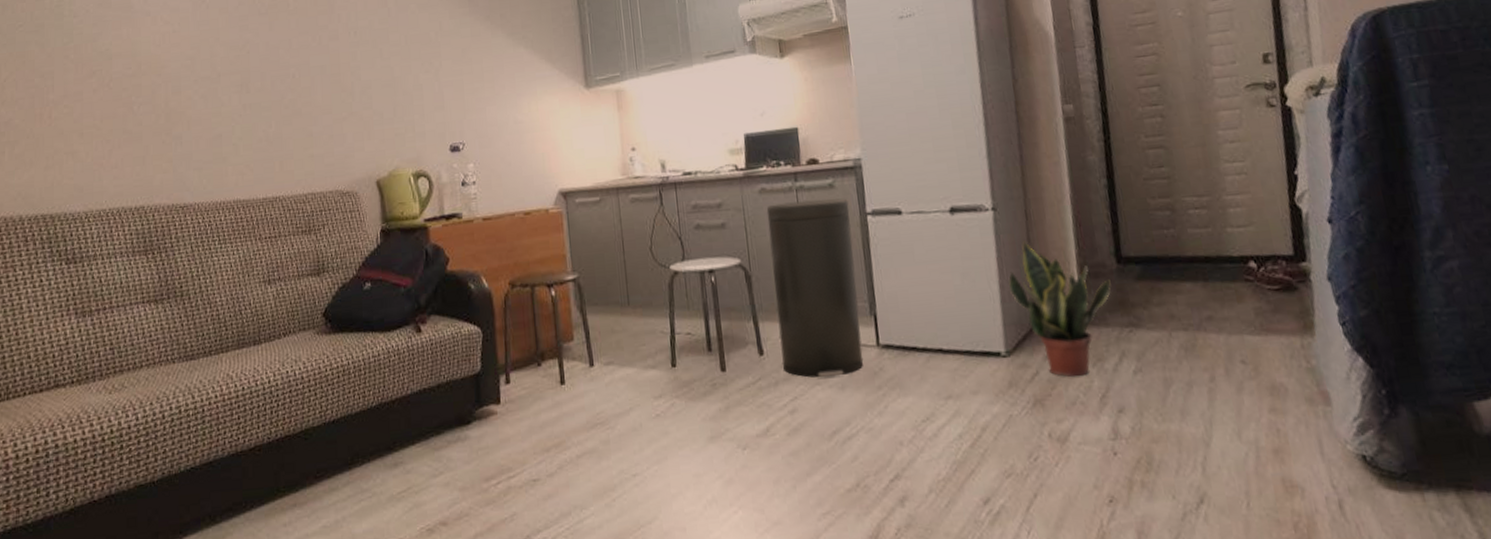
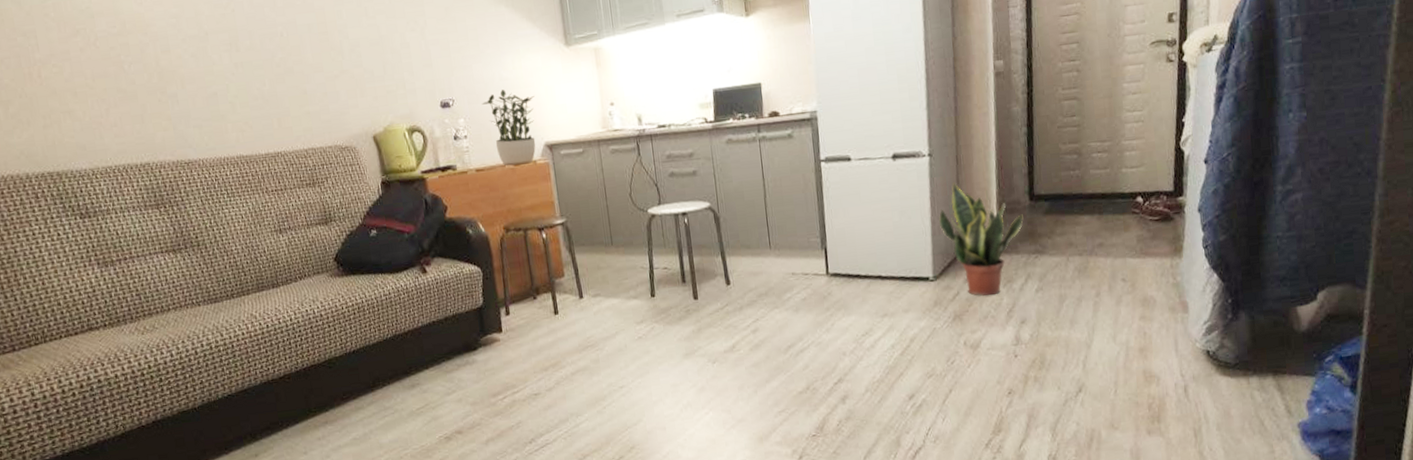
potted plant: none [493,133,550,215] -> present [481,90,536,166]
pedal bin: present [766,198,864,378] -> none [733,147,815,303]

